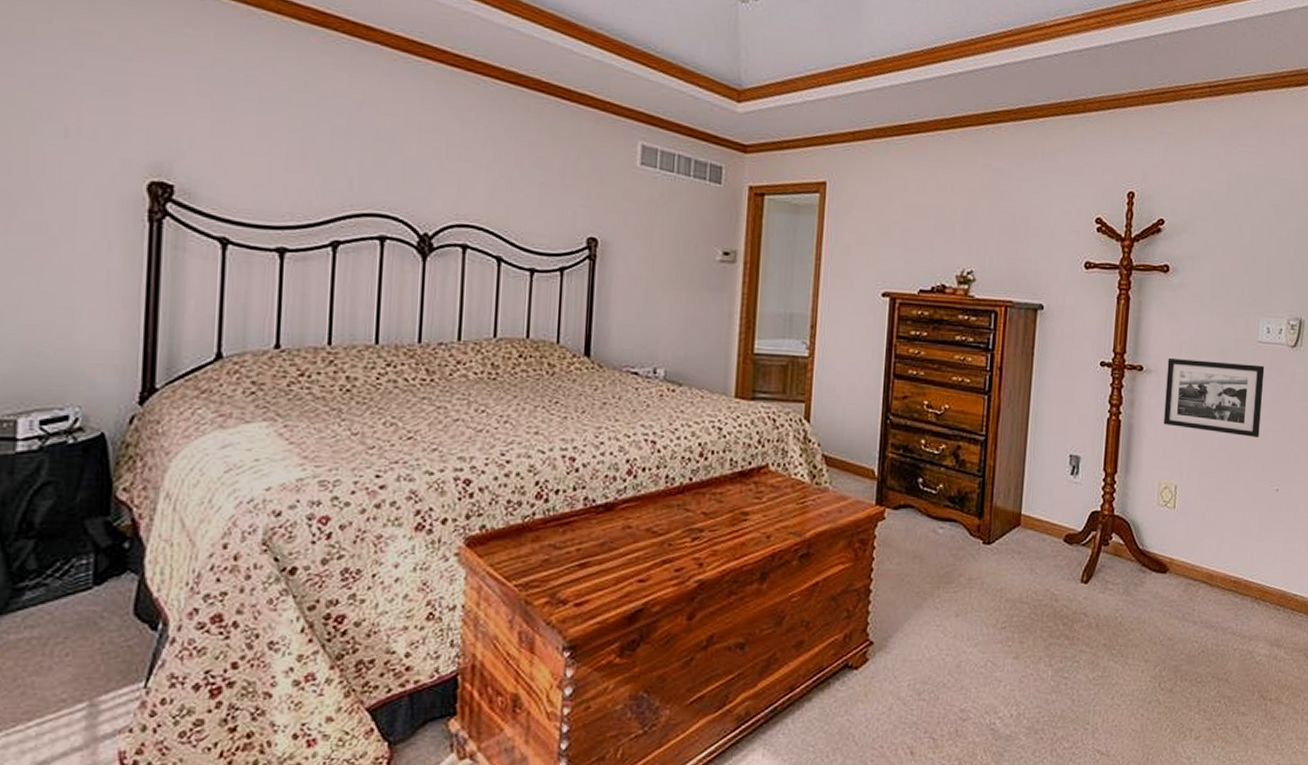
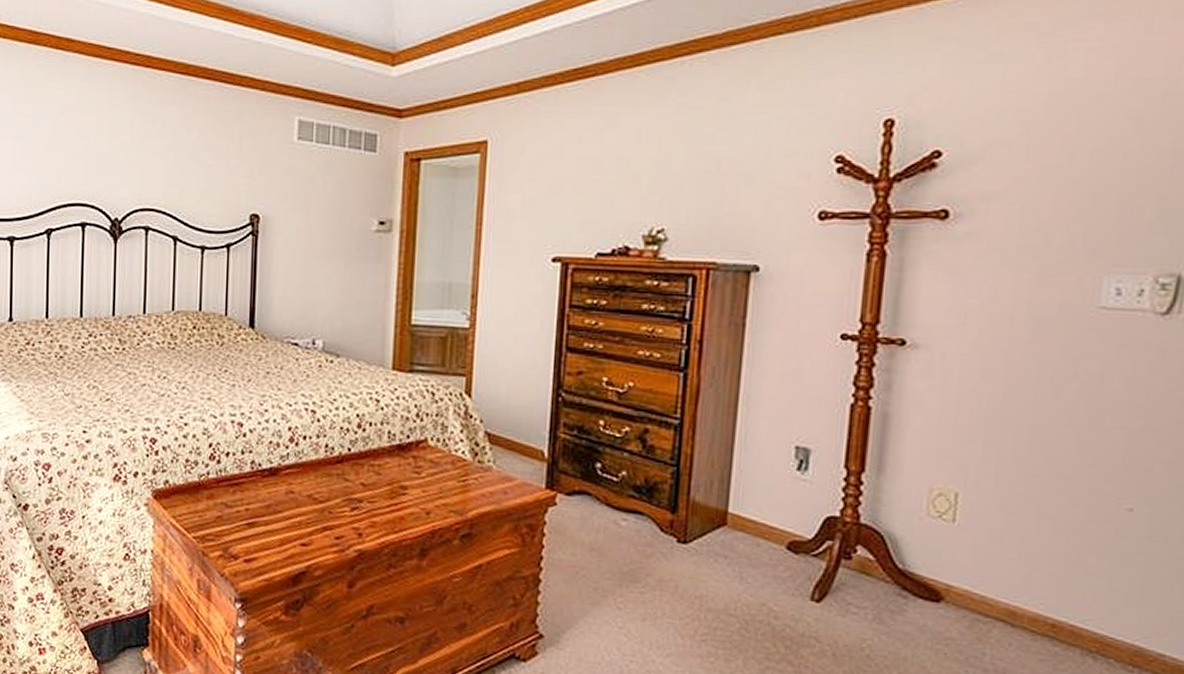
picture frame: present [1163,357,1265,437] -> none [938,329,1111,437]

